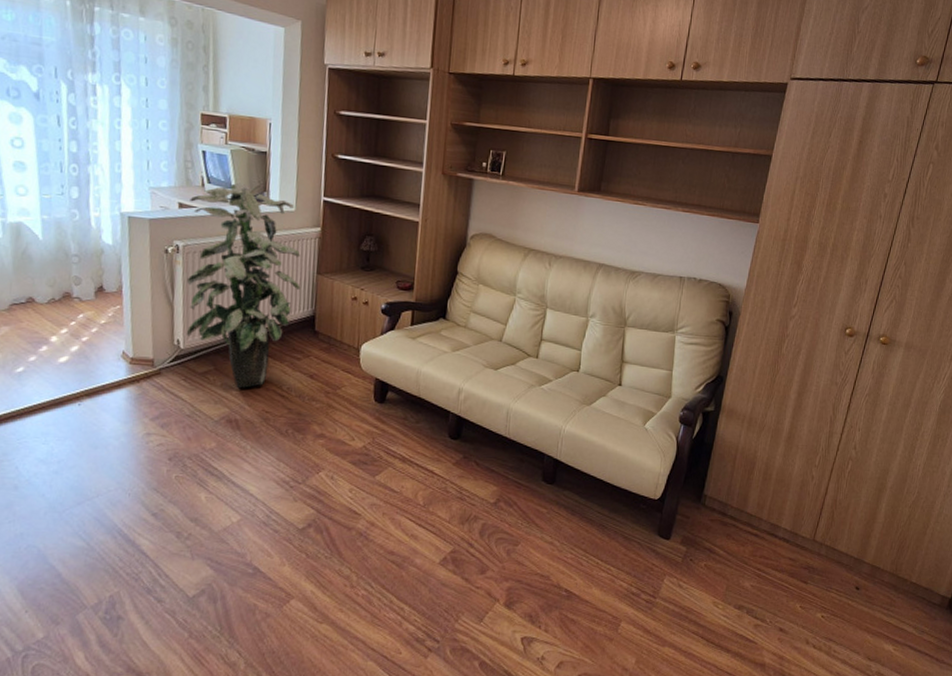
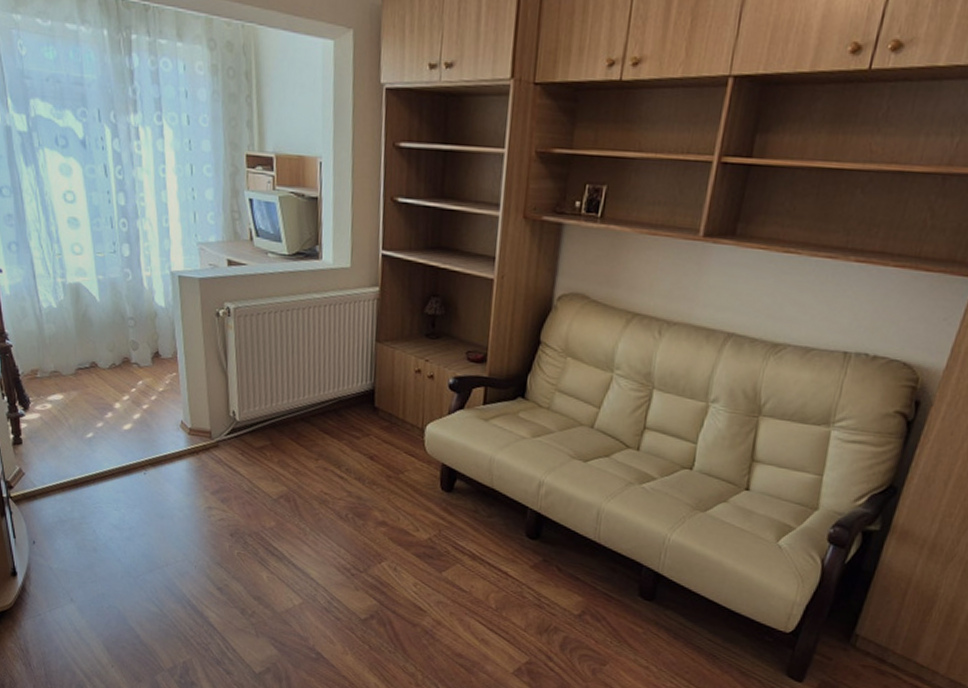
indoor plant: present [187,183,301,389] -> none [238,235,358,467]

